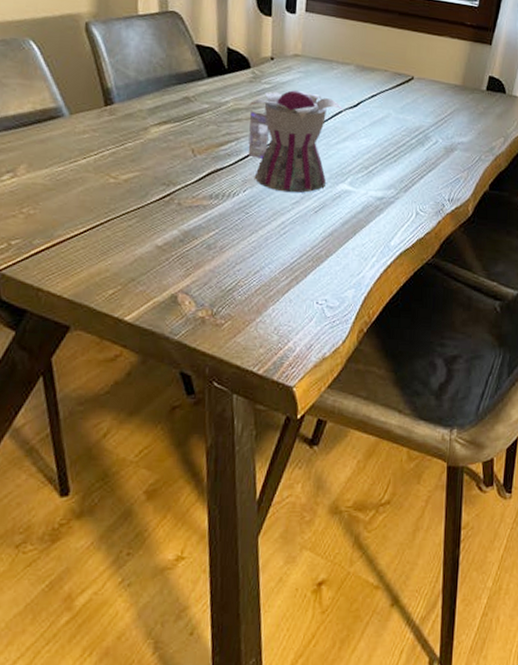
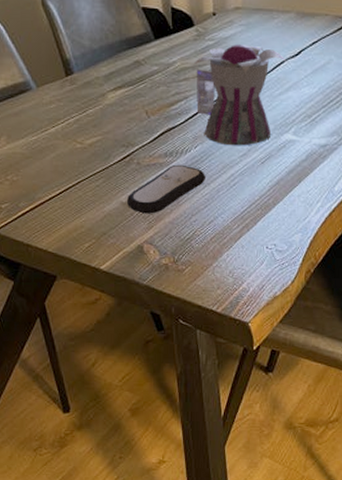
remote control: none [163,208,254,260] -> present [127,164,205,214]

